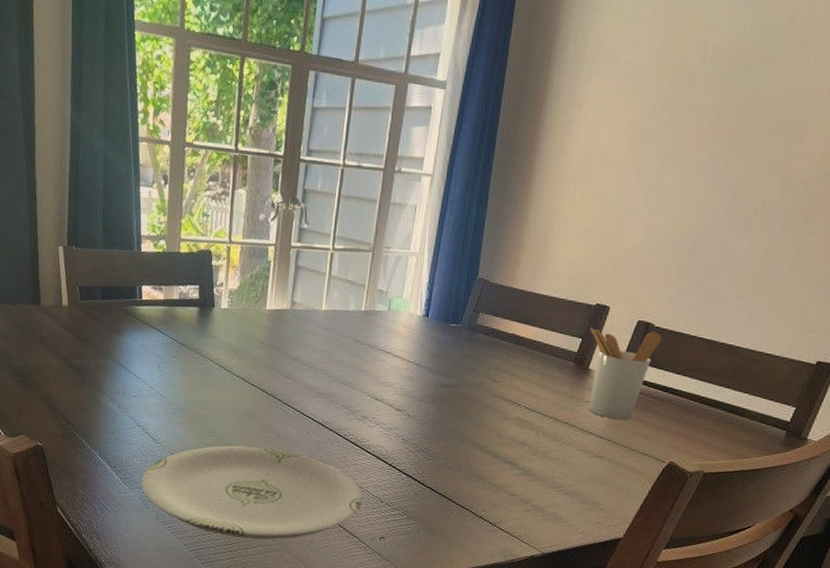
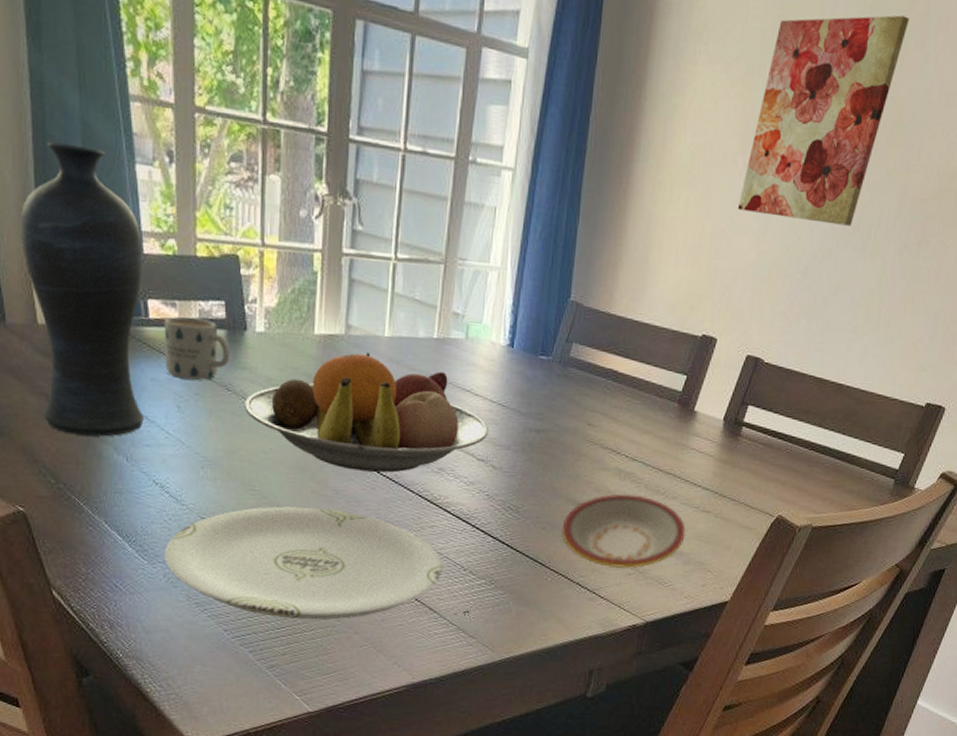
vase: none [56,174,141,390] -> present [21,141,144,437]
mug: none [151,298,201,346] -> present [164,316,231,380]
fruit bowl: none [209,323,405,420] -> present [245,353,489,473]
plate: none [467,439,581,505] -> present [562,493,686,568]
utensil holder: present [588,327,662,420] -> none [694,362,772,469]
wall art: none [628,29,789,208] -> present [737,15,909,226]

